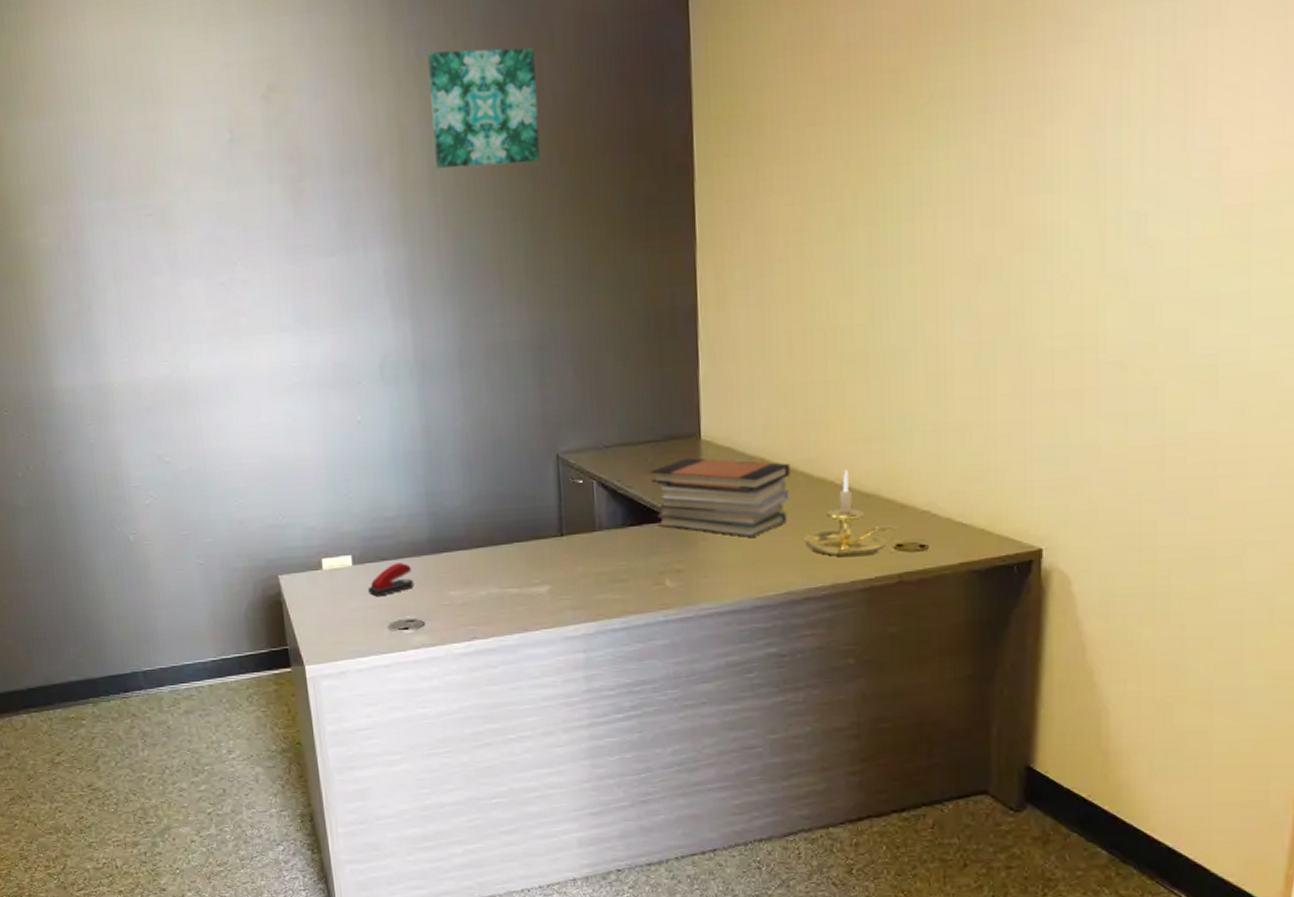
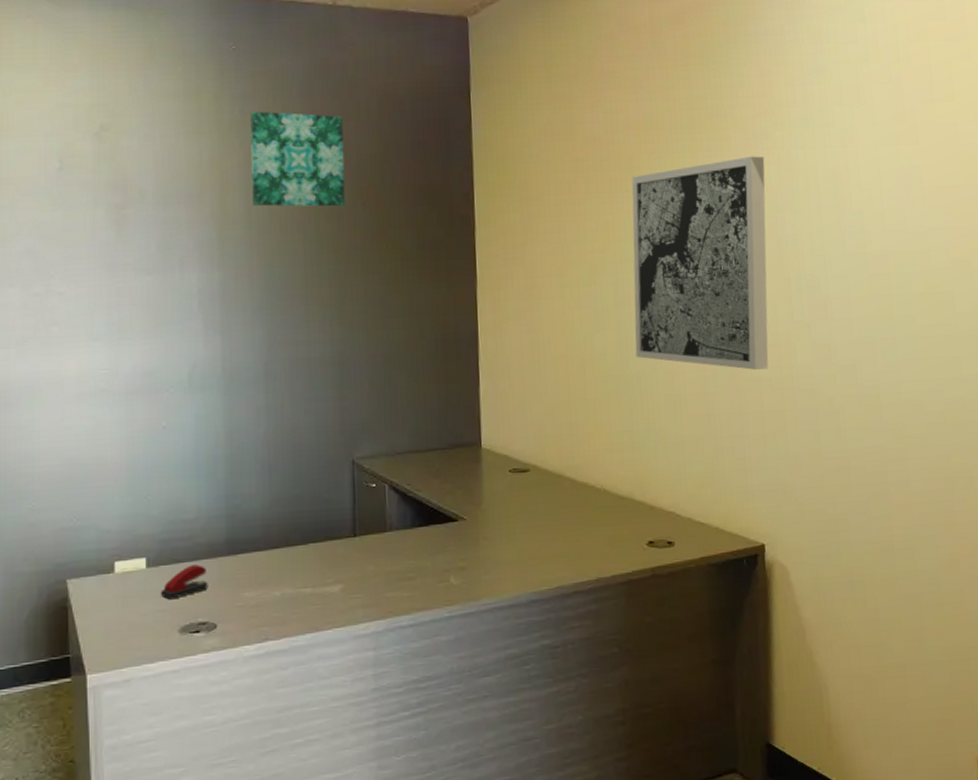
book stack: present [651,457,791,537] -> none [437,464,559,536]
candle holder: present [805,470,899,557] -> none [572,476,650,554]
wall art: none [890,51,1084,339] -> present [632,156,769,370]

